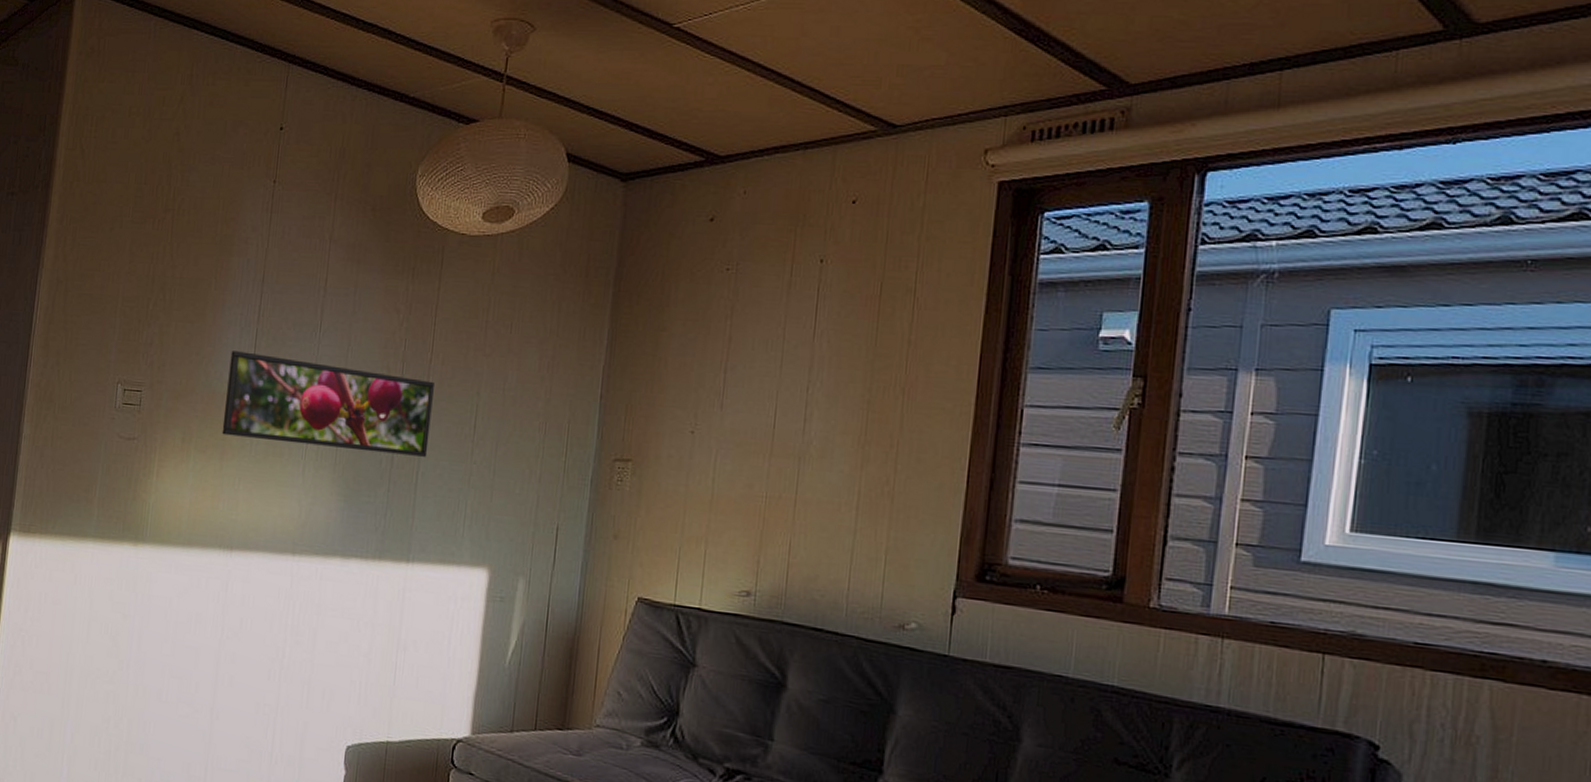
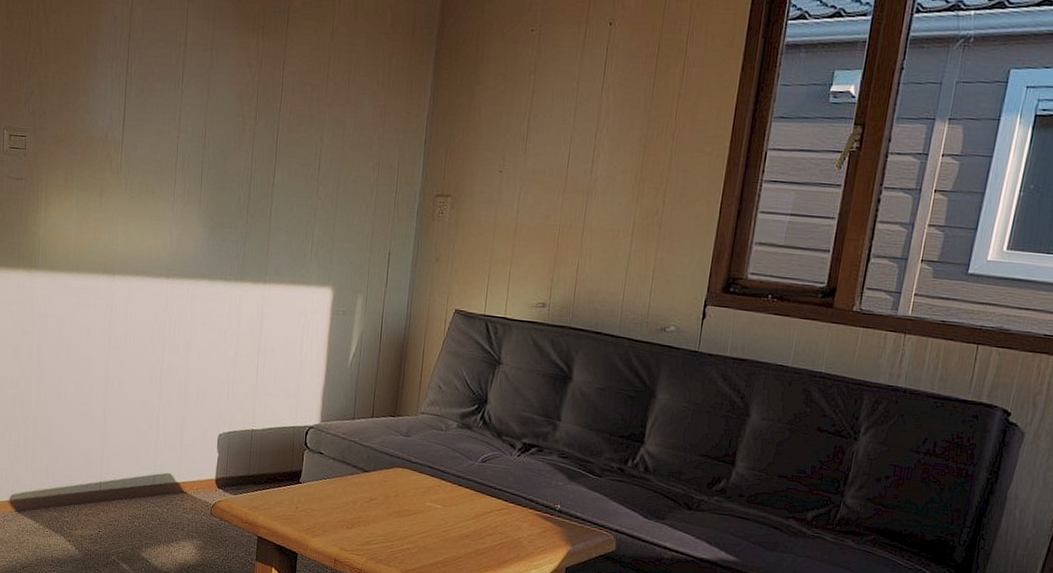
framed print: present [222,351,434,457] -> none [100,100,284,194]

